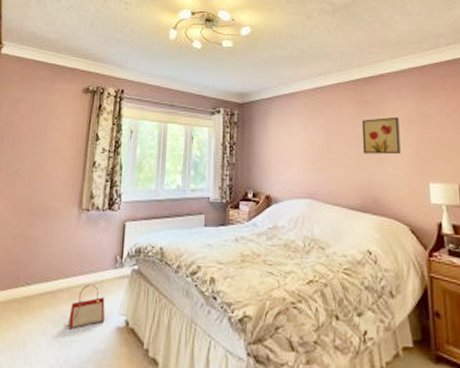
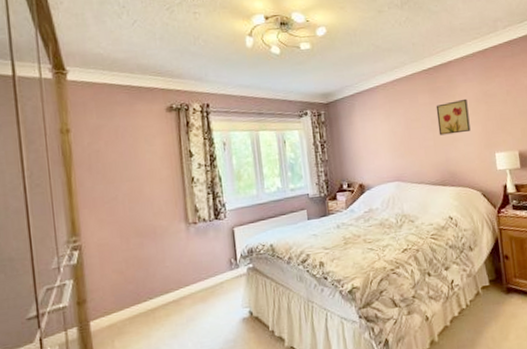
handbag: present [68,284,106,330] -> none [195,287,231,329]

